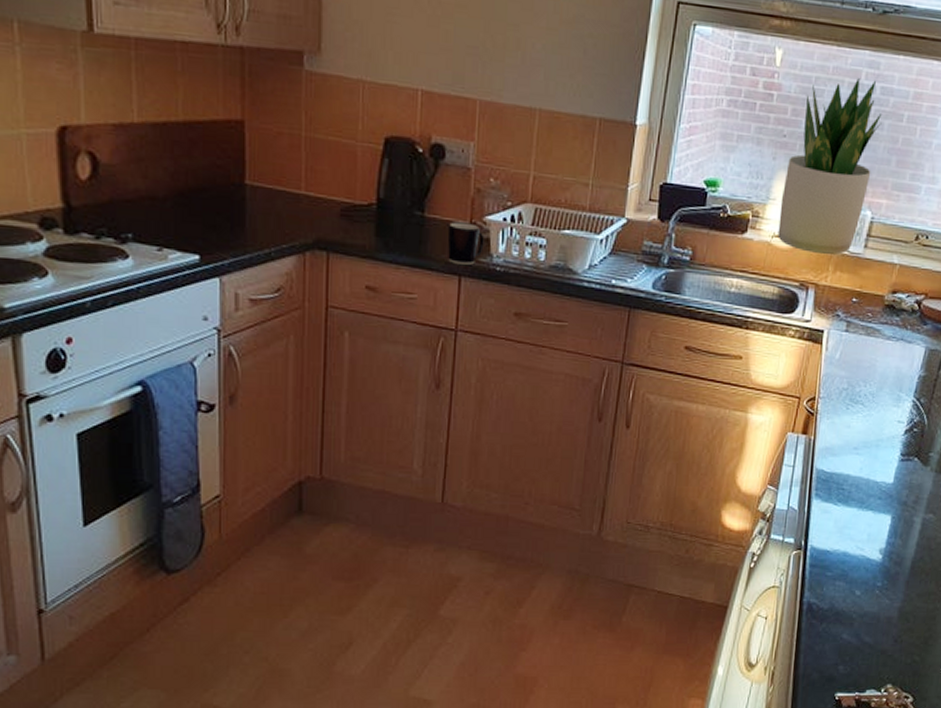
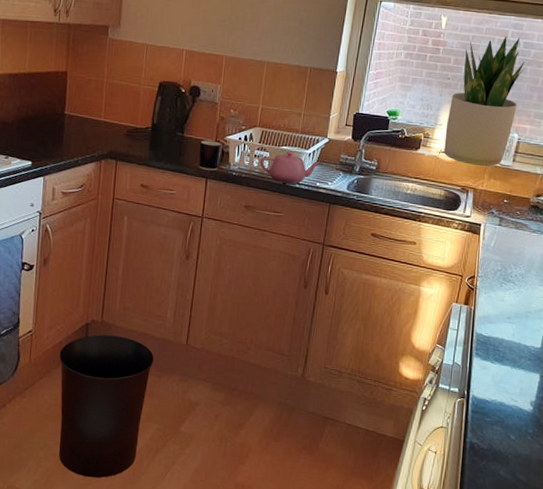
waste bin: none [263,496,398,684] -> present [59,334,154,478]
teapot: none [533,237,617,283] -> present [259,151,321,185]

